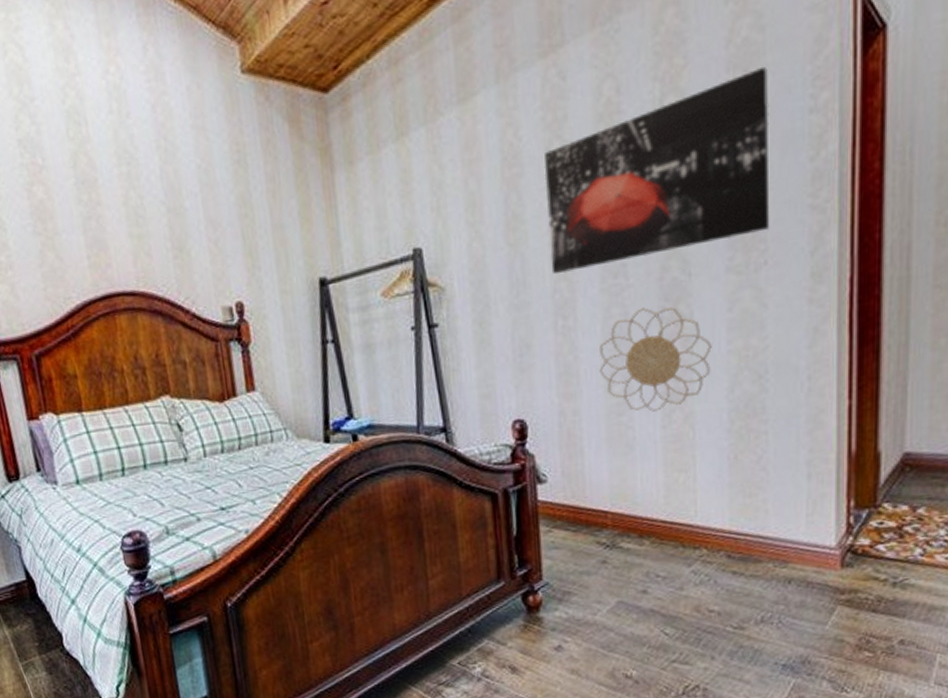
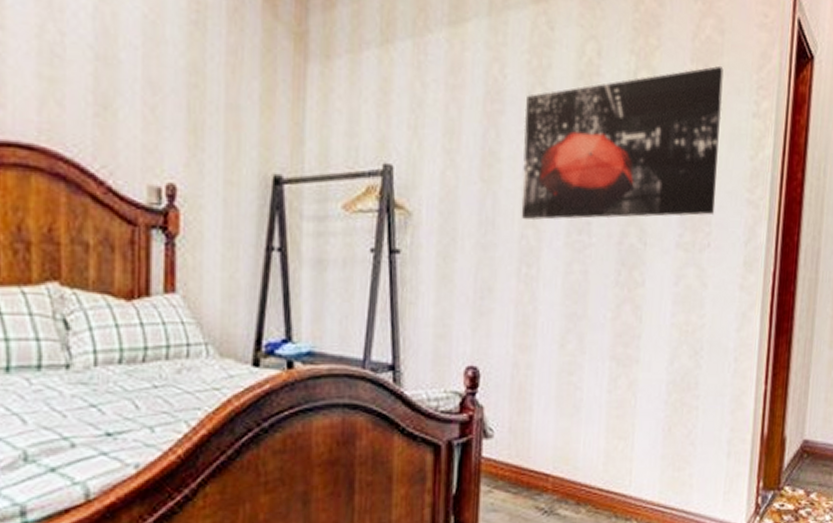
decorative wall piece: present [599,307,712,412] -> none [556,268,658,375]

